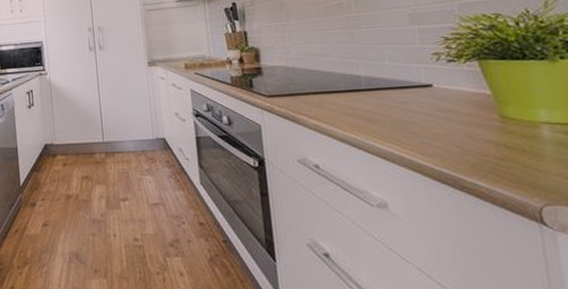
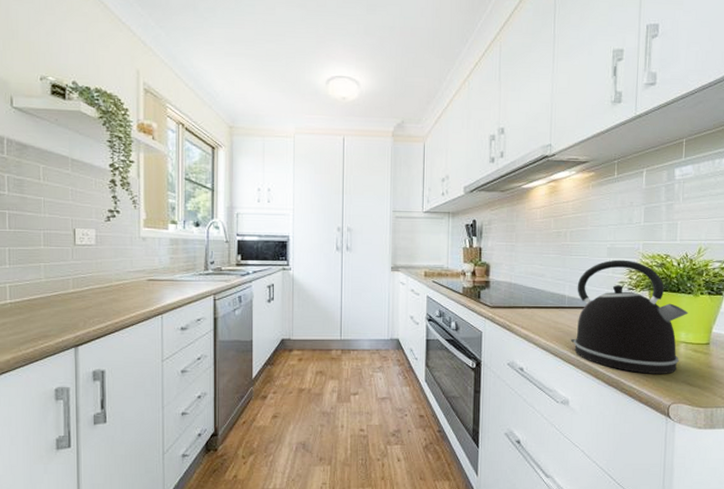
kettle: none [374,26,546,167] -> present [570,259,688,374]

